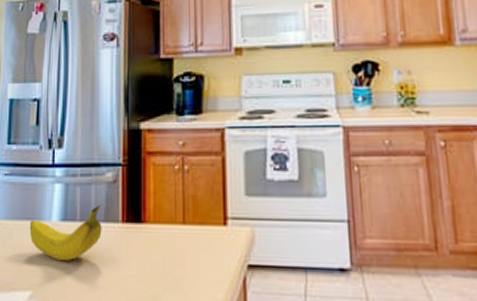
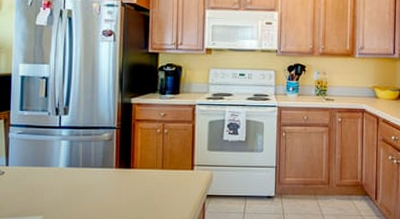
fruit: present [29,205,102,260] -> none [40,156,100,194]

